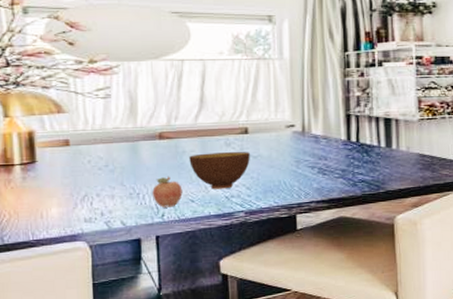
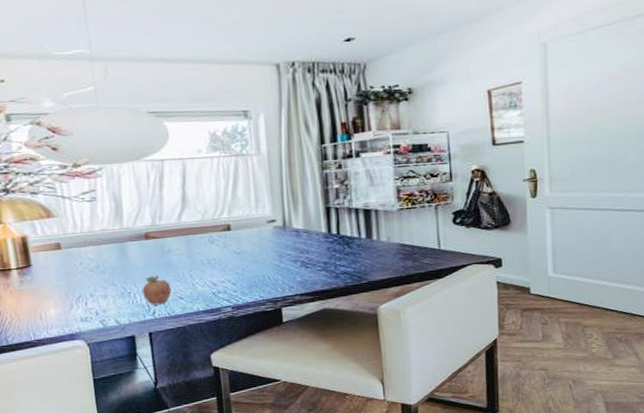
bowl: present [189,152,250,189] -> none [175,248,234,286]

